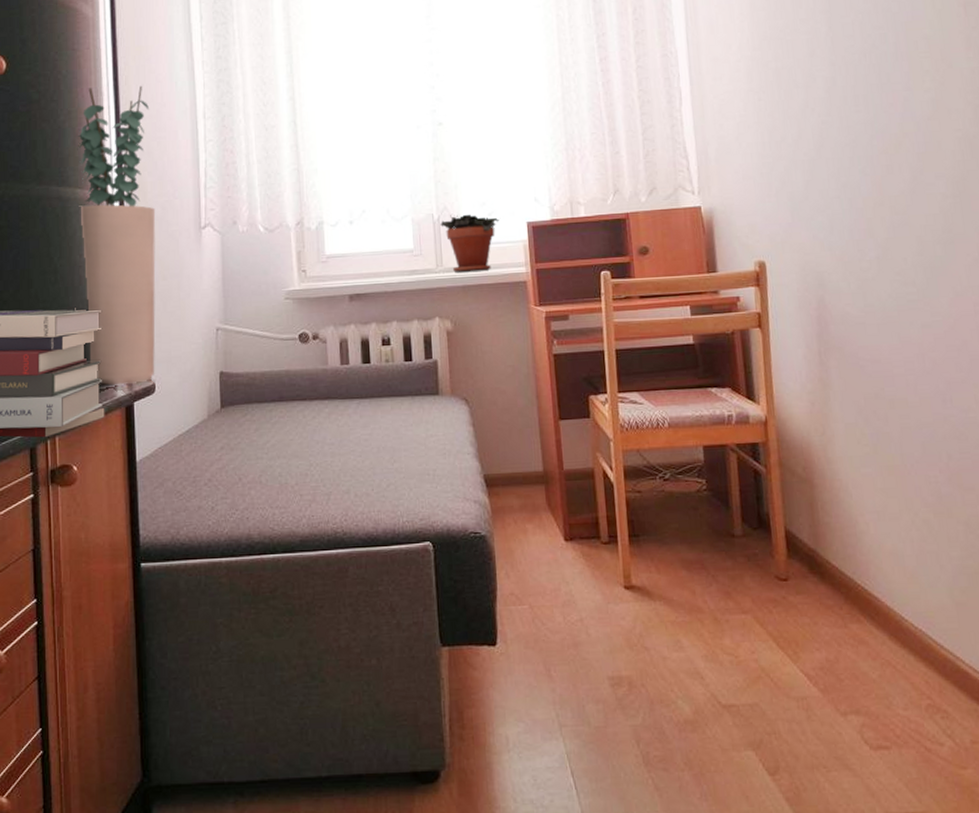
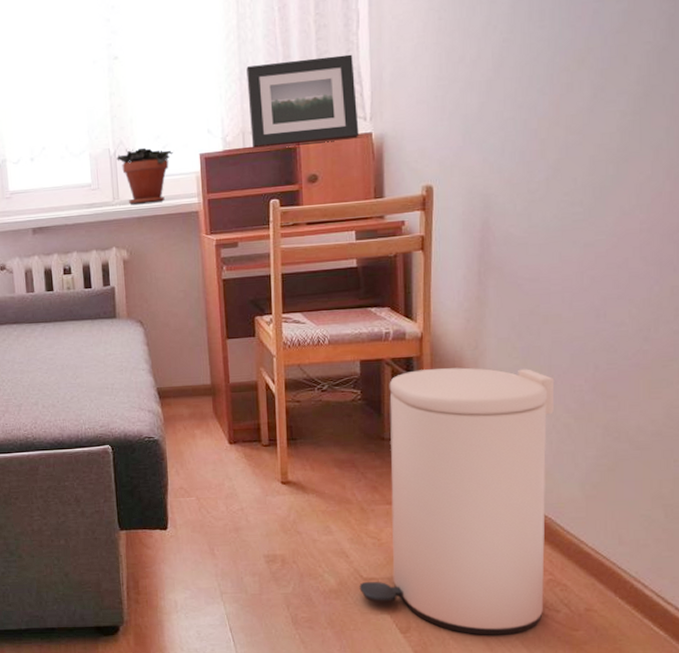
picture frame: none [572,129,688,218] -> present [246,54,359,148]
pedal bin: none [718,455,925,777] -> present [359,367,555,635]

